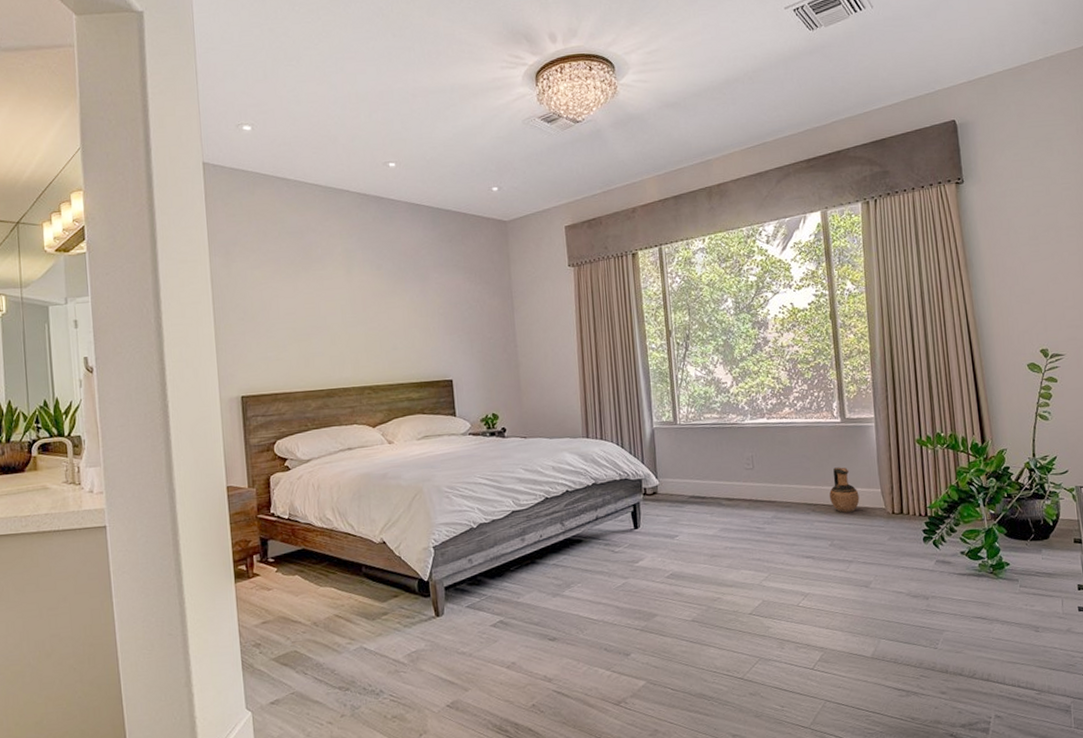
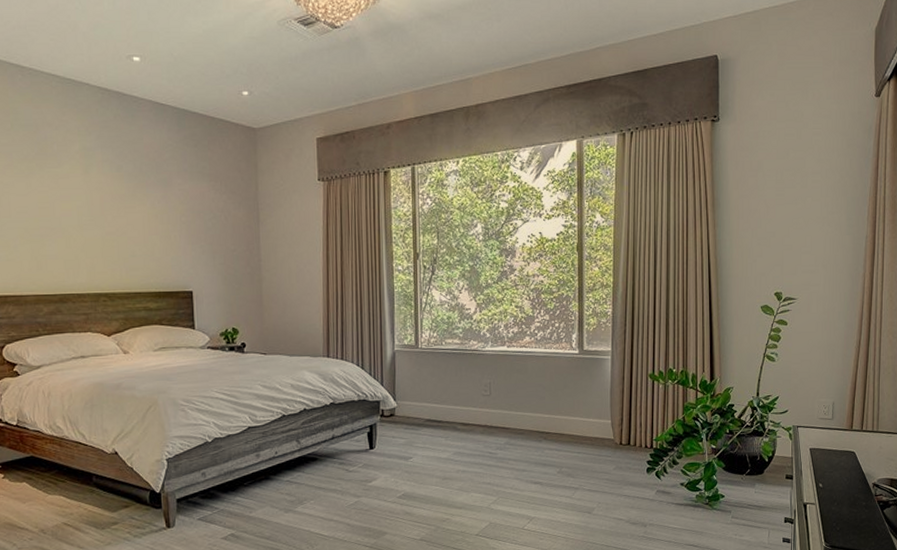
ceramic jug: present [829,467,860,513] -> none [562,397,590,442]

